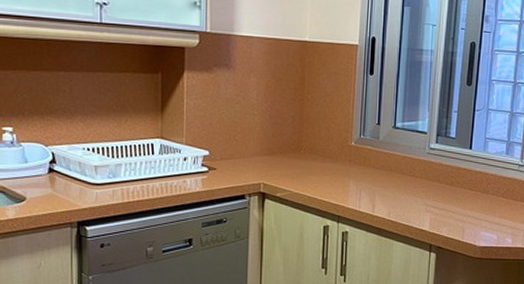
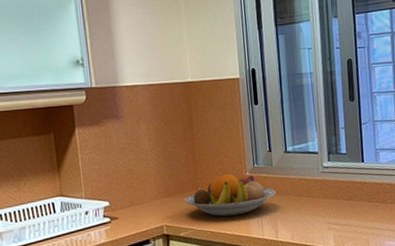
fruit bowl: none [284,140,378,184] -> present [183,173,276,217]

